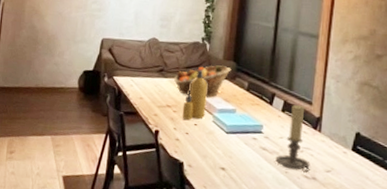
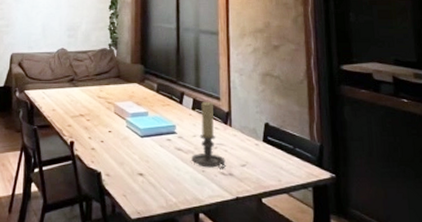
fruit basket: present [174,65,231,98] -> none [85,70,140,103]
bottle: present [182,69,208,120] -> none [95,76,118,127]

